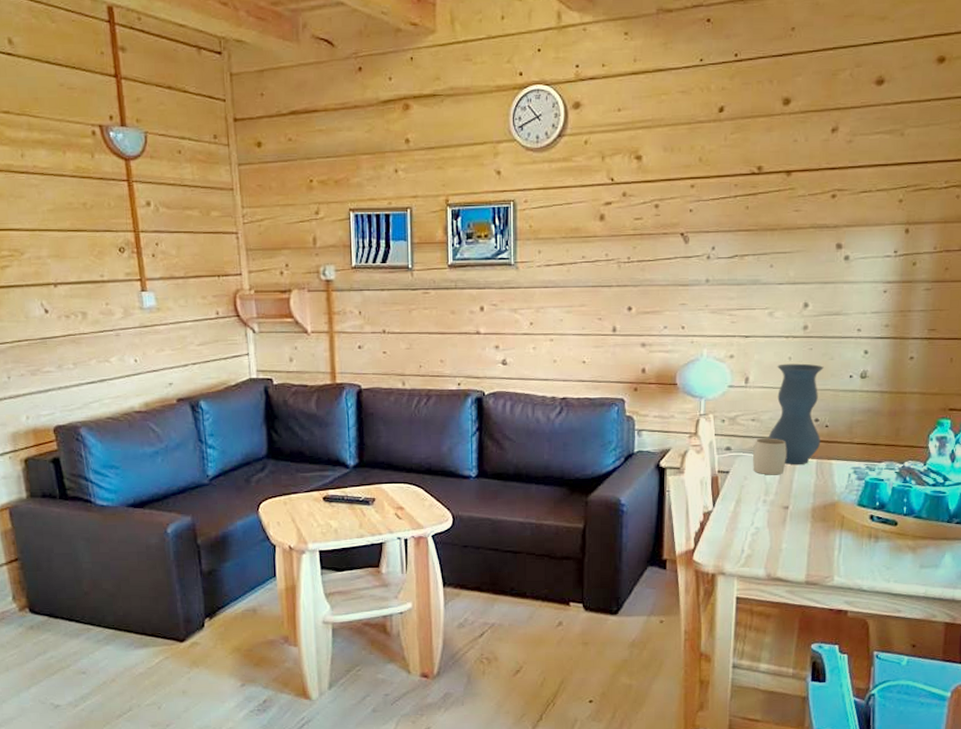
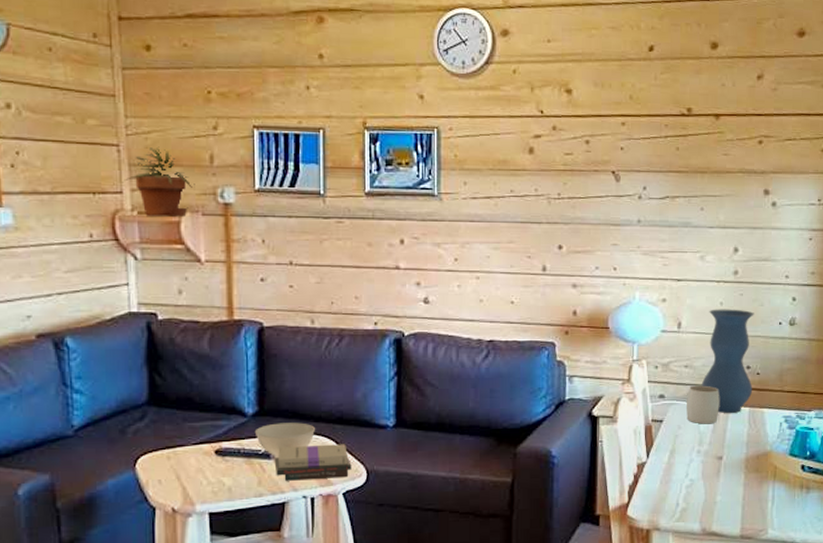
potted plant: none [242,232,301,295] -> present [123,146,195,217]
bowl: none [355,473,408,505] -> present [254,422,316,459]
books: none [373,492,439,524] -> present [274,444,352,481]

